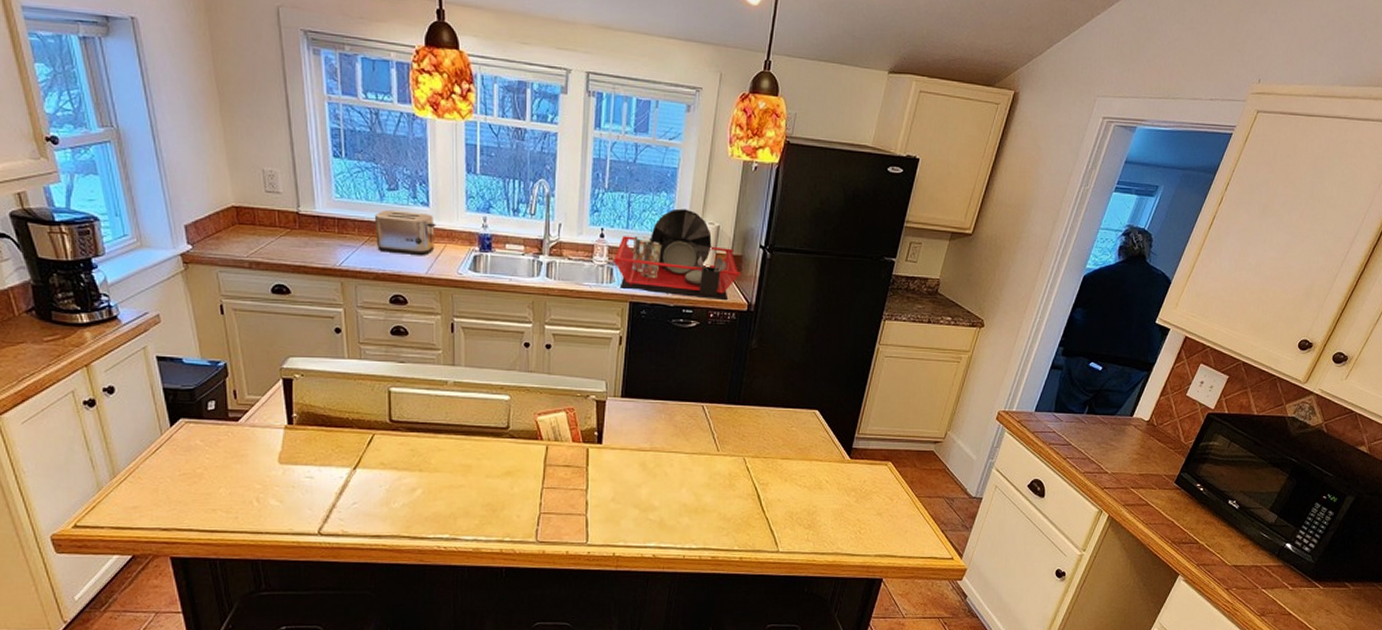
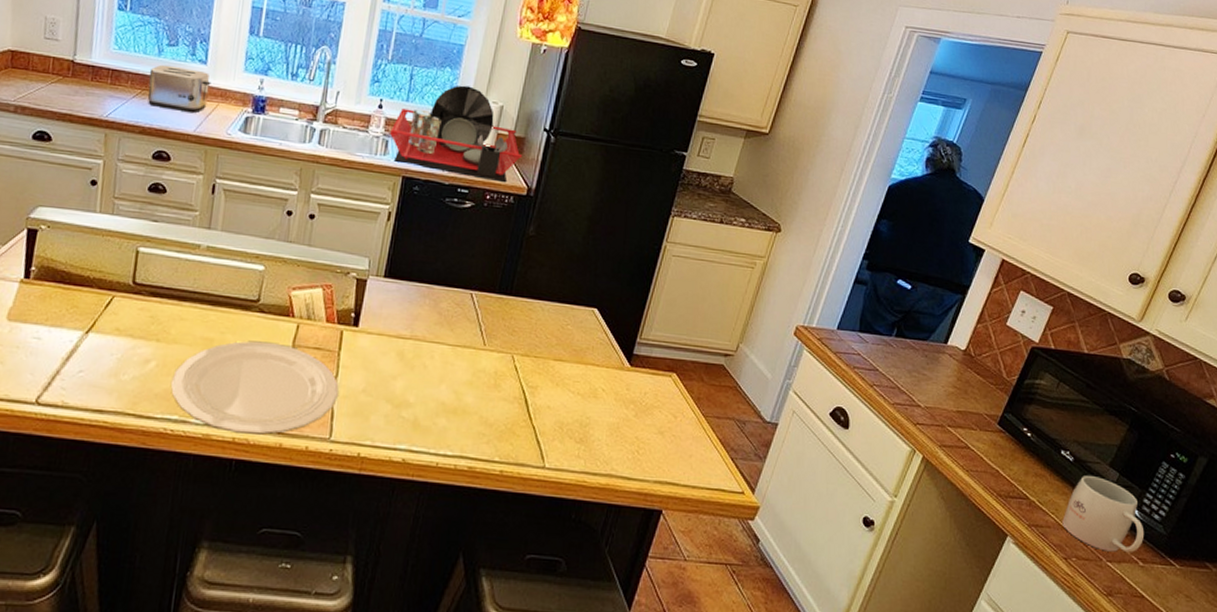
plate: none [438,464,590,545] -> present [170,341,339,435]
mug: none [1226,519,1296,581] -> present [1062,474,1145,553]

